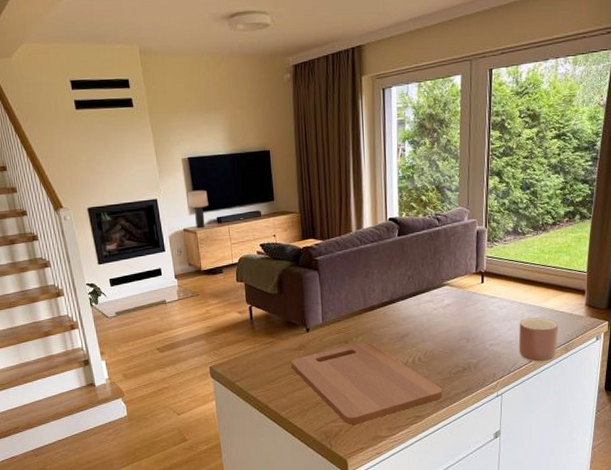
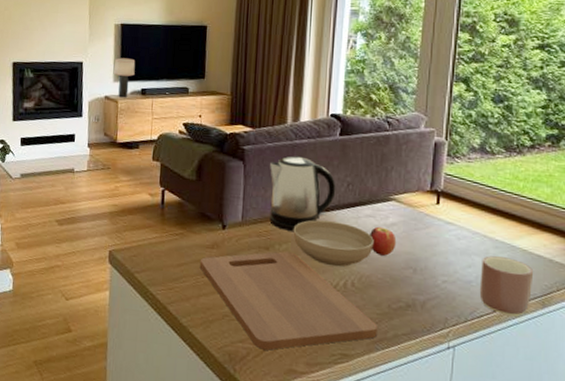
kettle: none [341,259,399,325] -> present [269,156,336,231]
bowl: none [367,310,434,348] -> present [293,220,374,267]
fruit: none [430,309,452,332] -> present [370,226,397,256]

